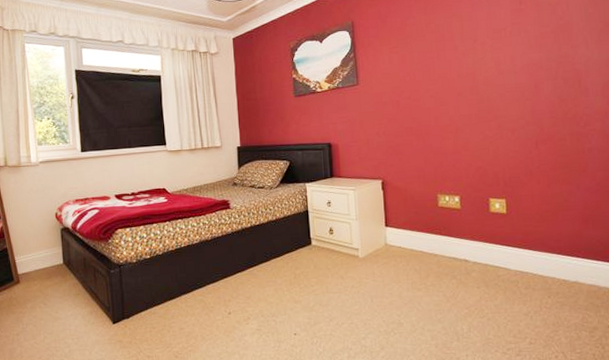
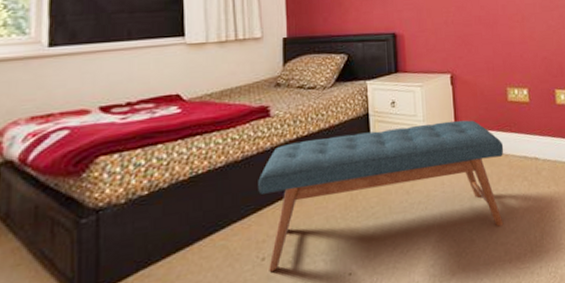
bench: none [223,221,433,323] -> present [258,120,504,272]

